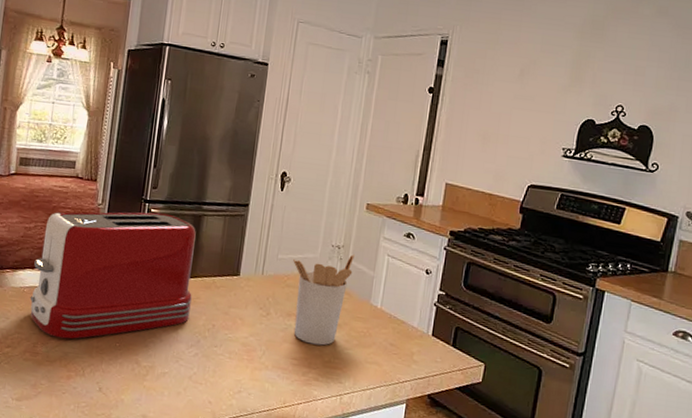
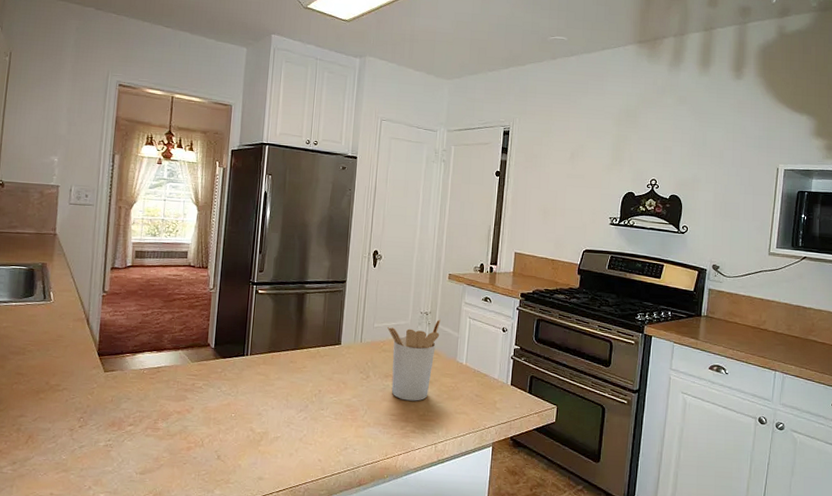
toaster: present [30,212,196,340] -> none [149,293,300,414]

